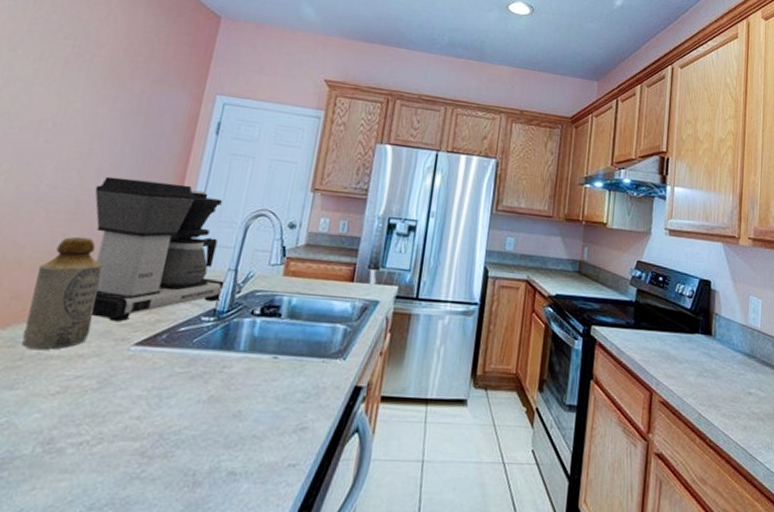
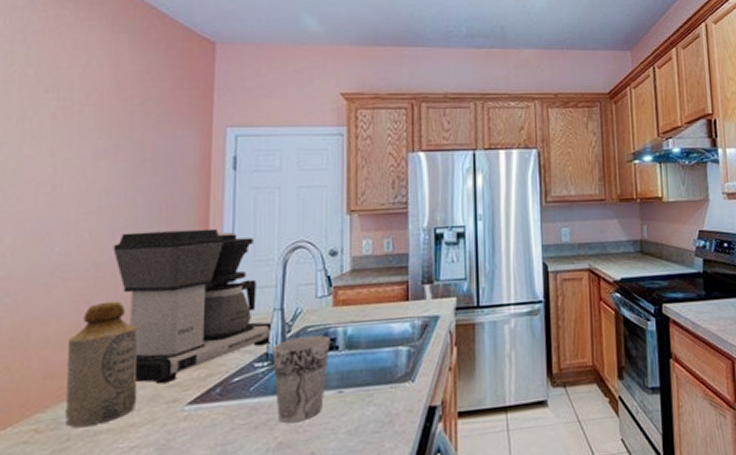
cup: none [213,299,275,380] -> present [272,335,331,423]

